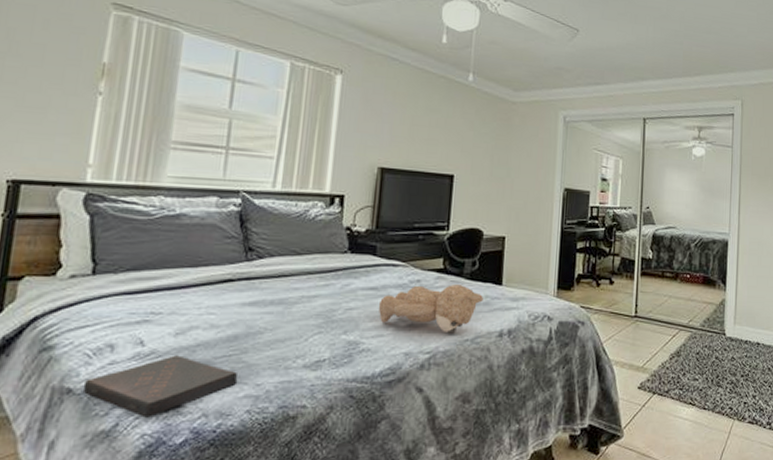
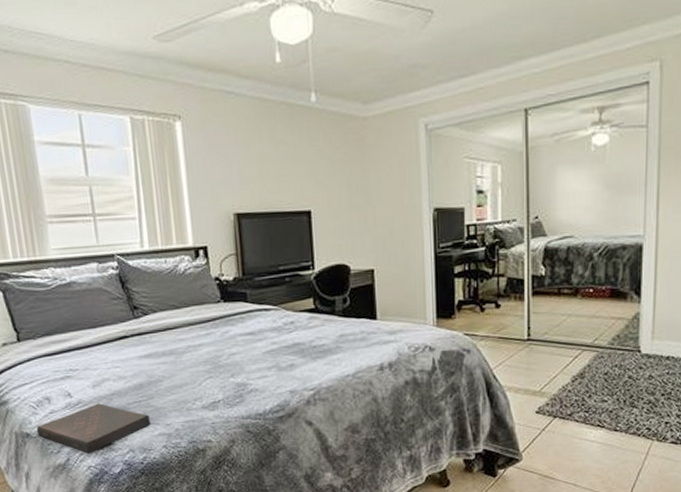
teddy bear: present [379,285,483,334] -> none [259,323,359,371]

